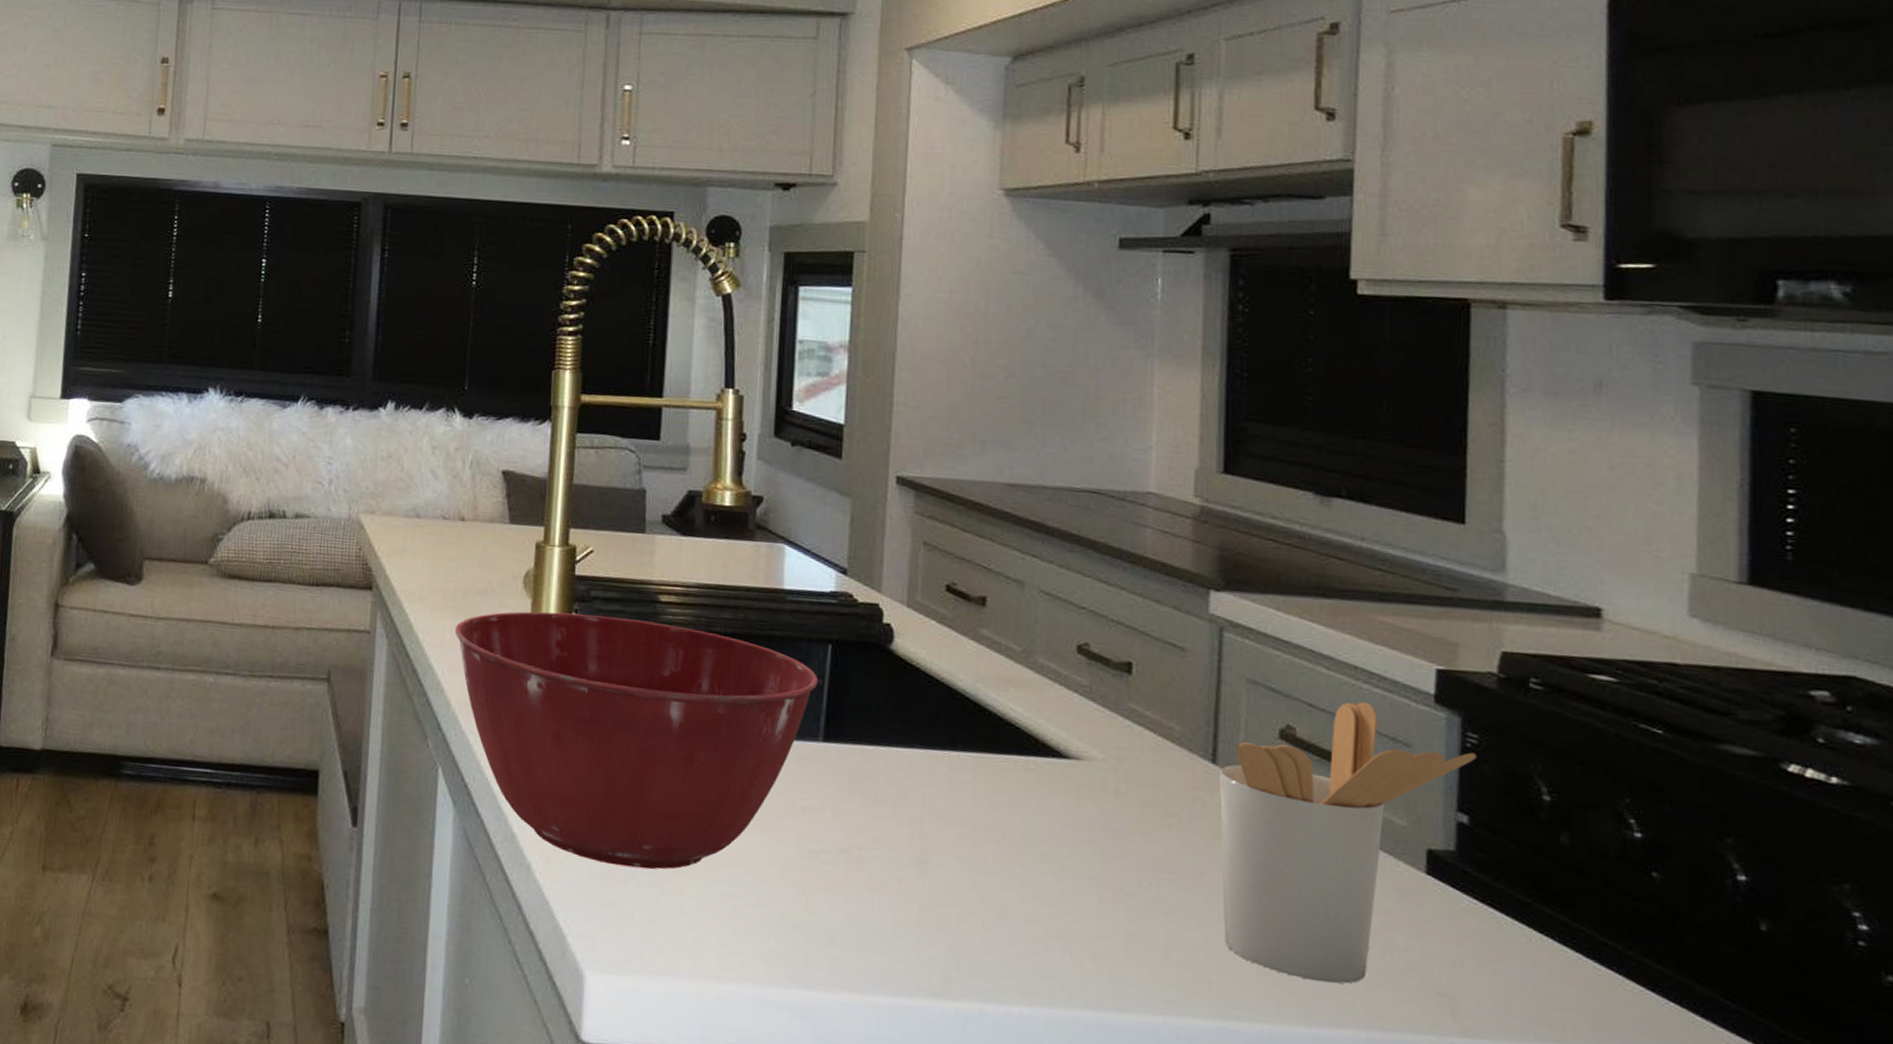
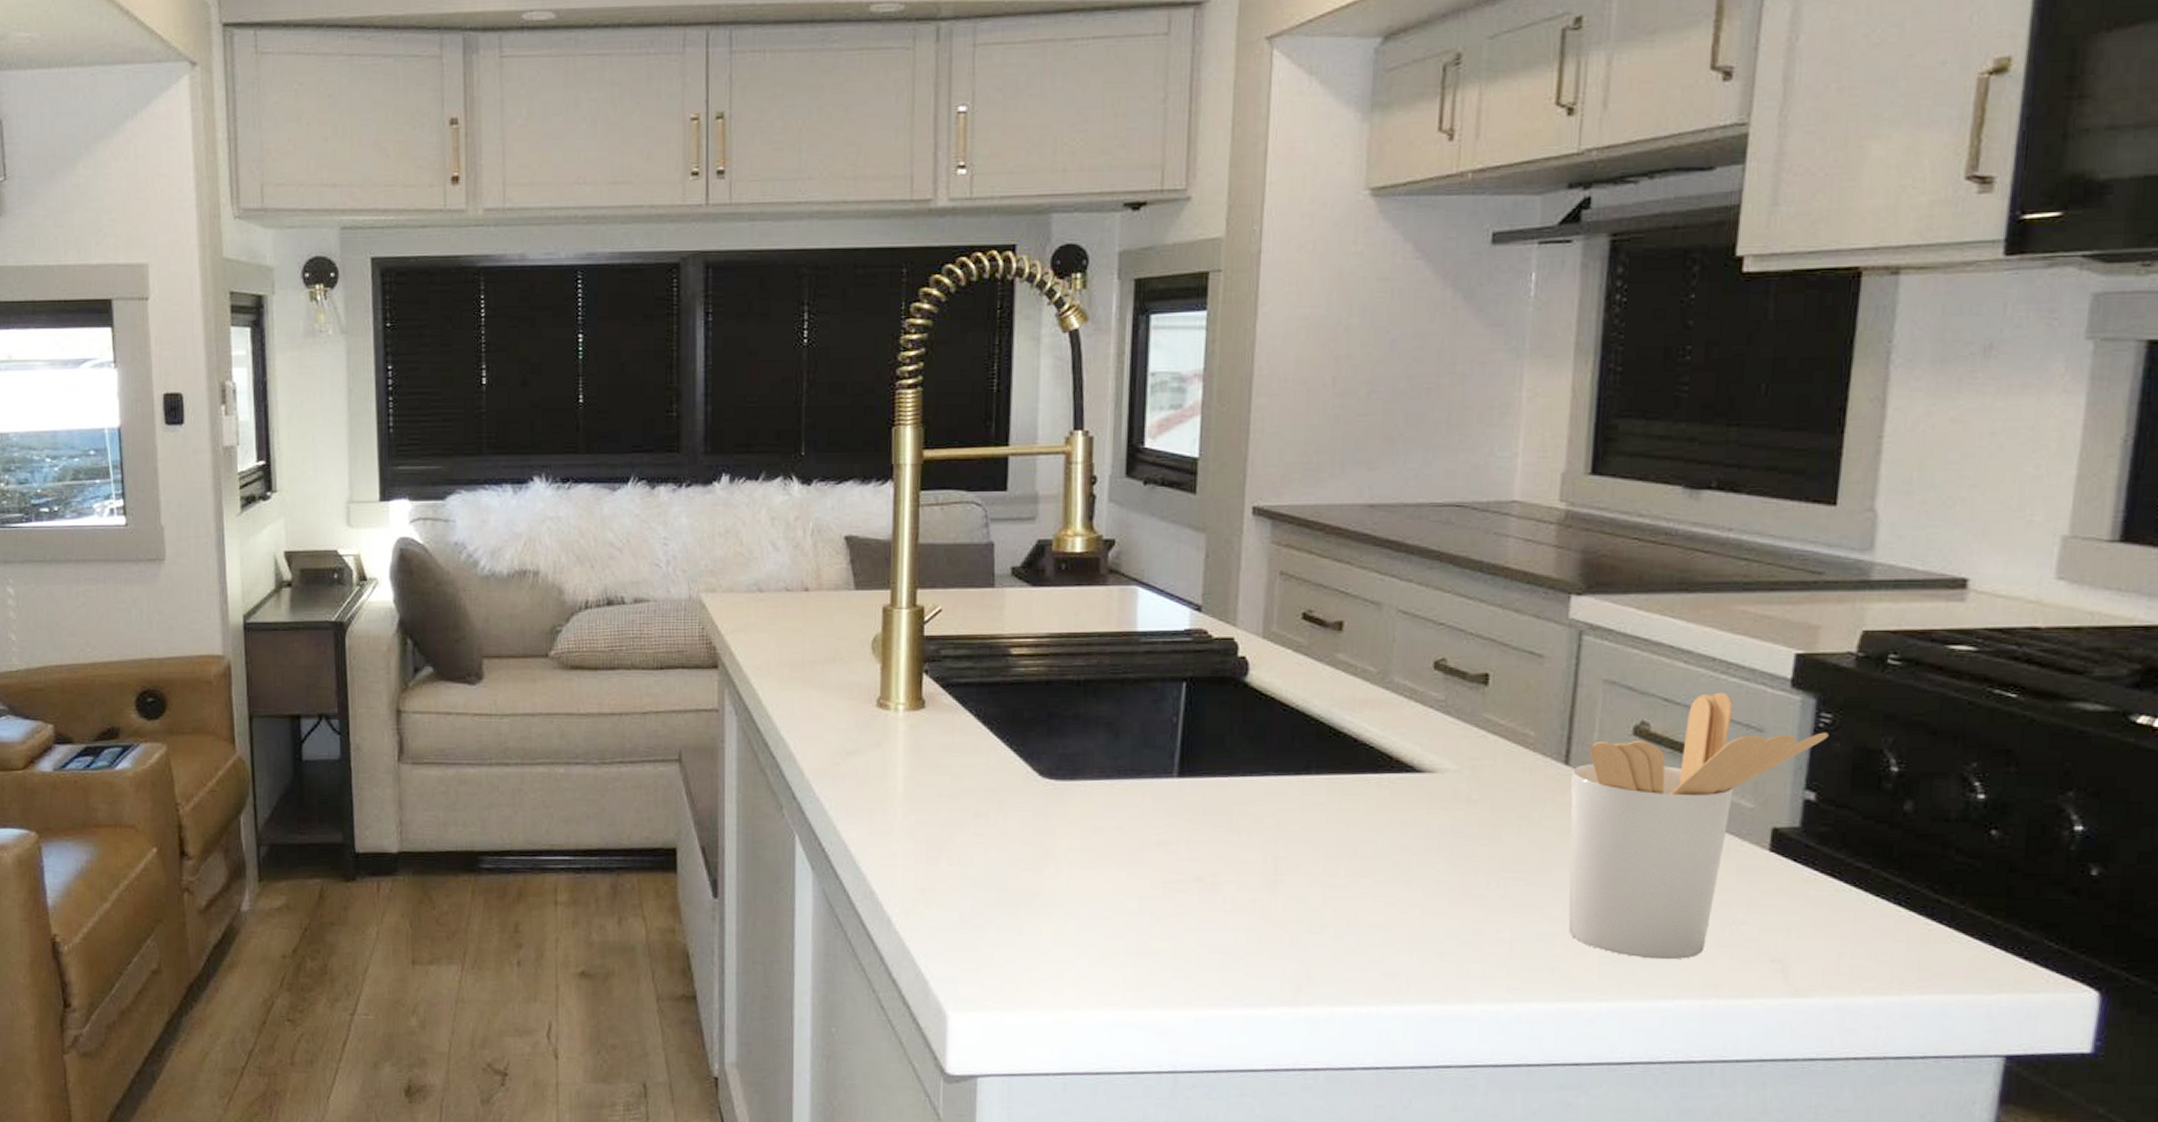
mixing bowl: present [454,611,819,870] -> none [804,673,1173,913]

